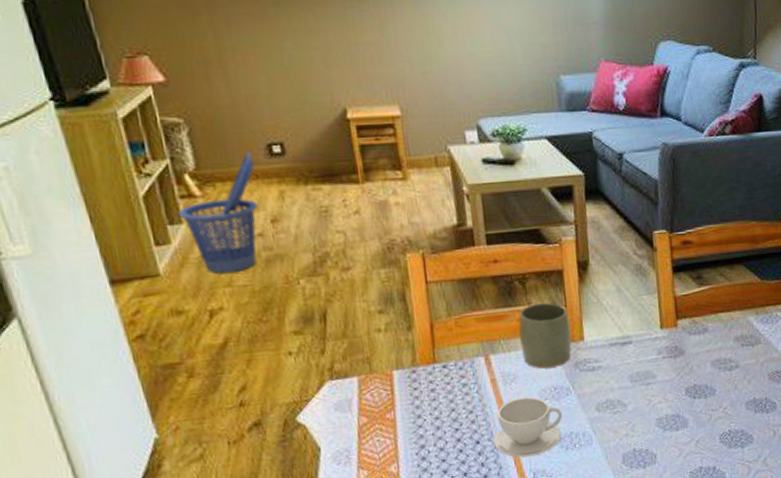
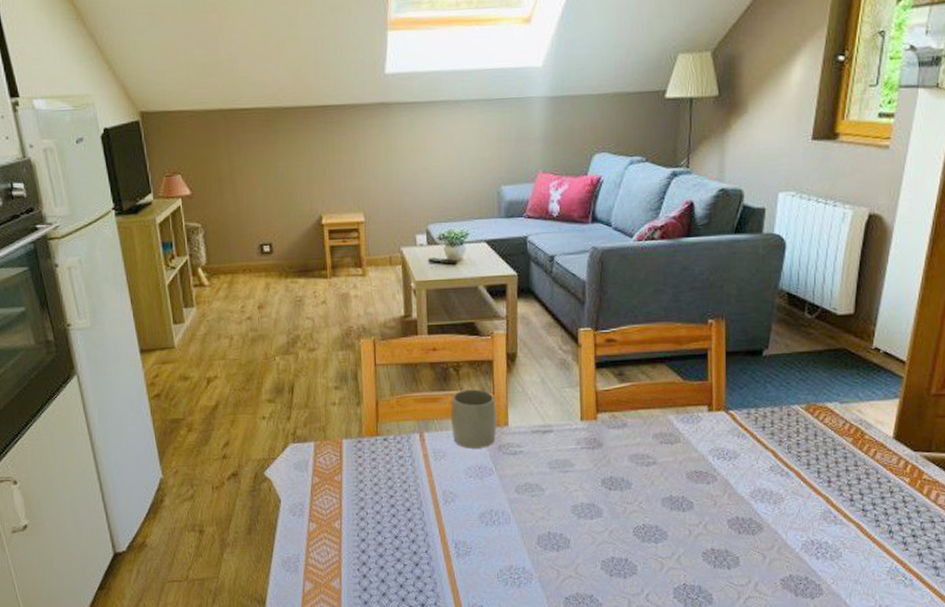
laundry basket: present [178,152,259,273] -> none [191,251,250,348]
teacup: present [494,397,562,458] -> none [422,473,484,528]

